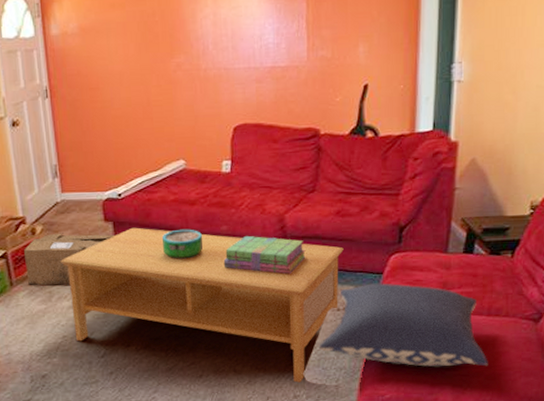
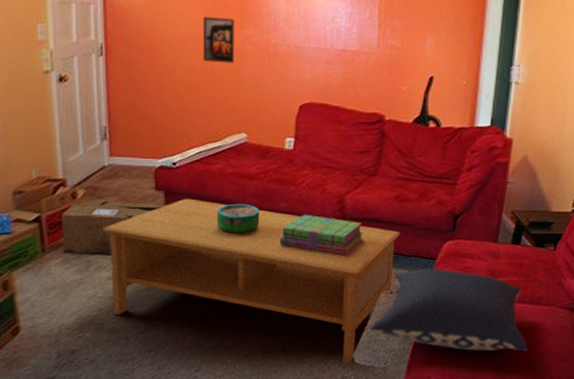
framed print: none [135,48,167,94] -> present [202,17,234,64]

